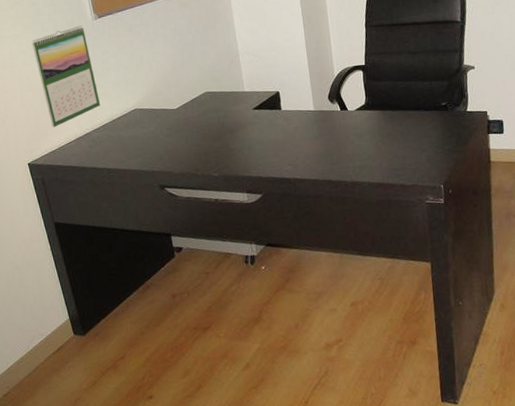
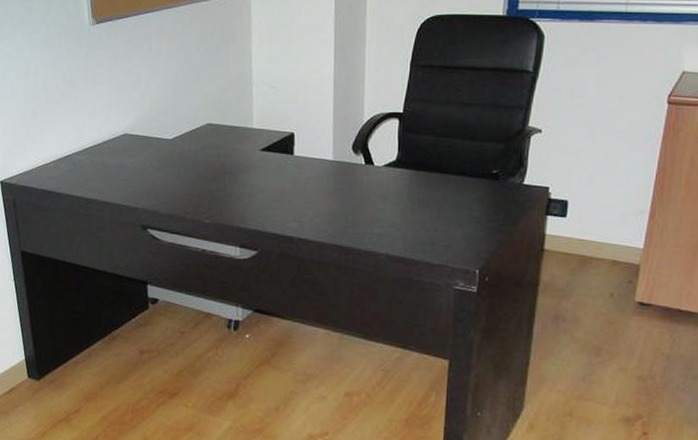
calendar: present [31,25,101,128] -> none [19,30,87,144]

